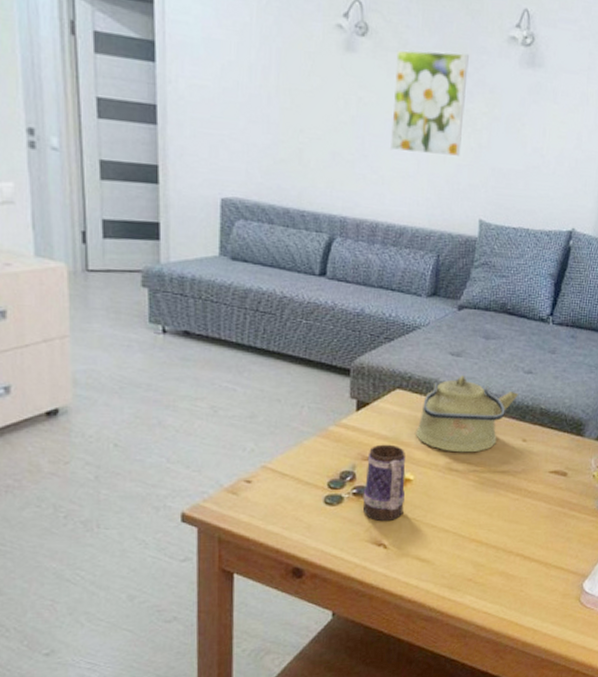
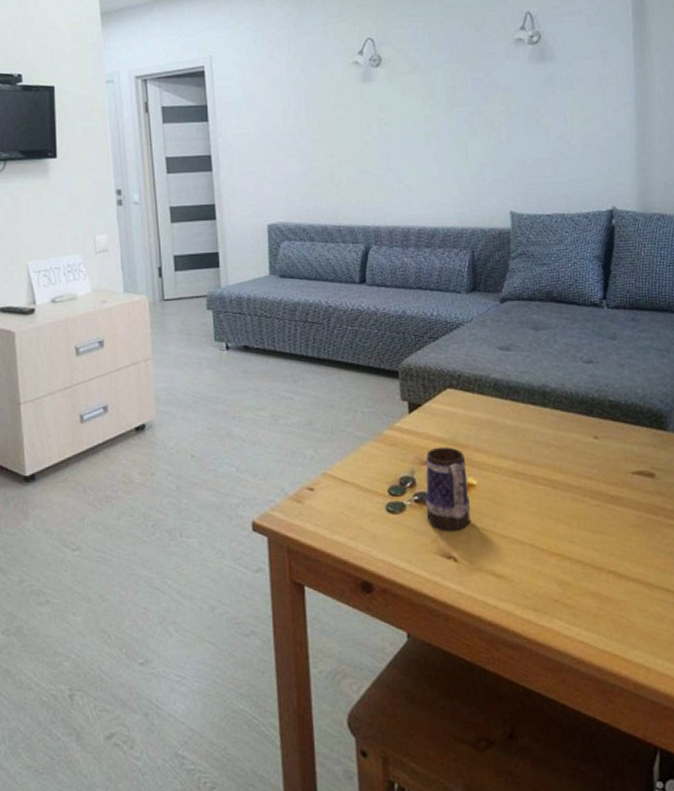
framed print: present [391,49,469,156] -> none [409,62,482,160]
kettle: present [416,375,518,453] -> none [473,370,580,454]

